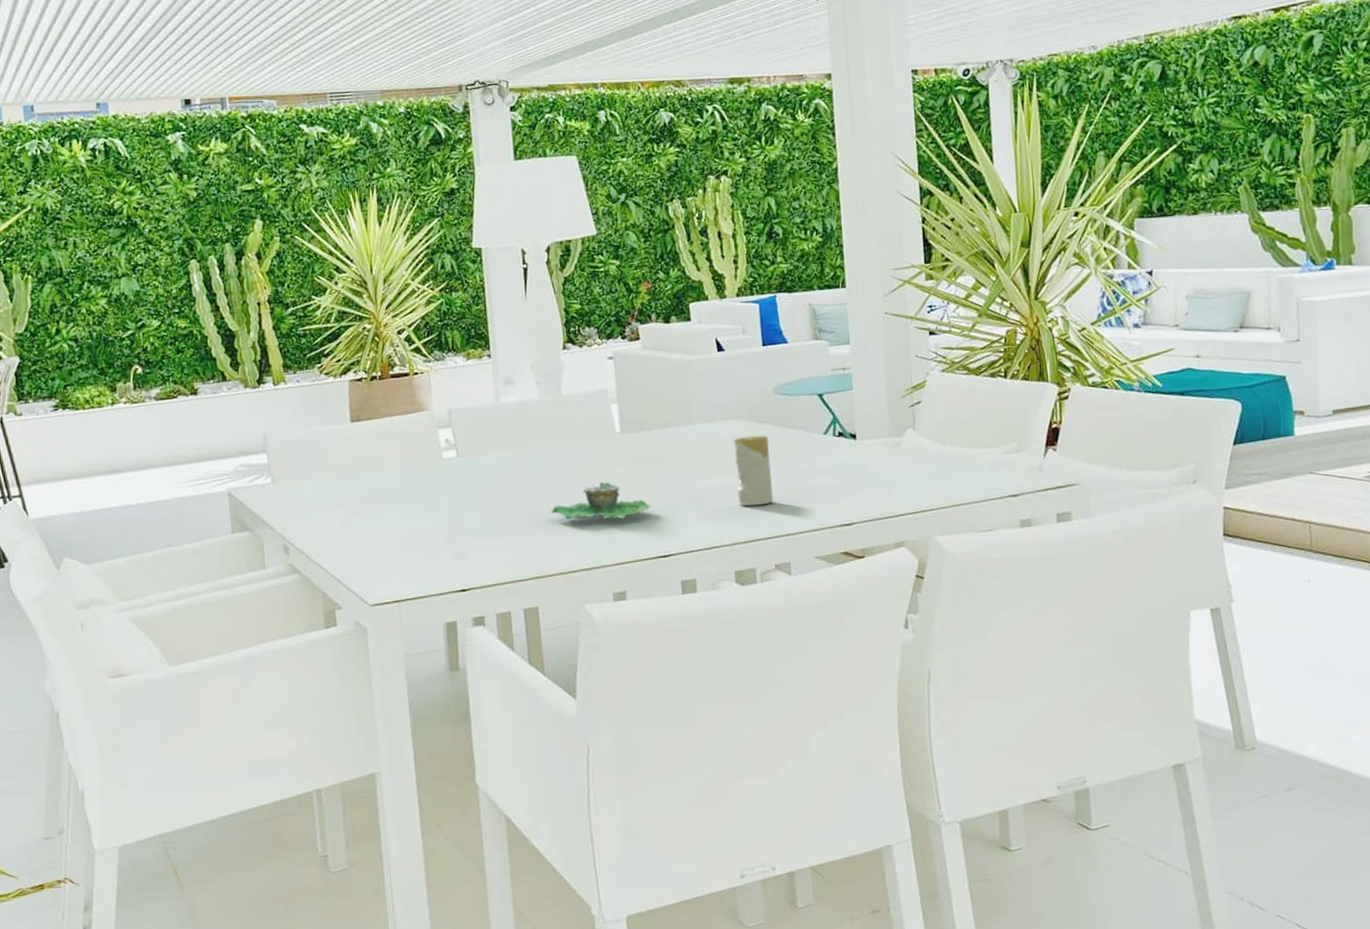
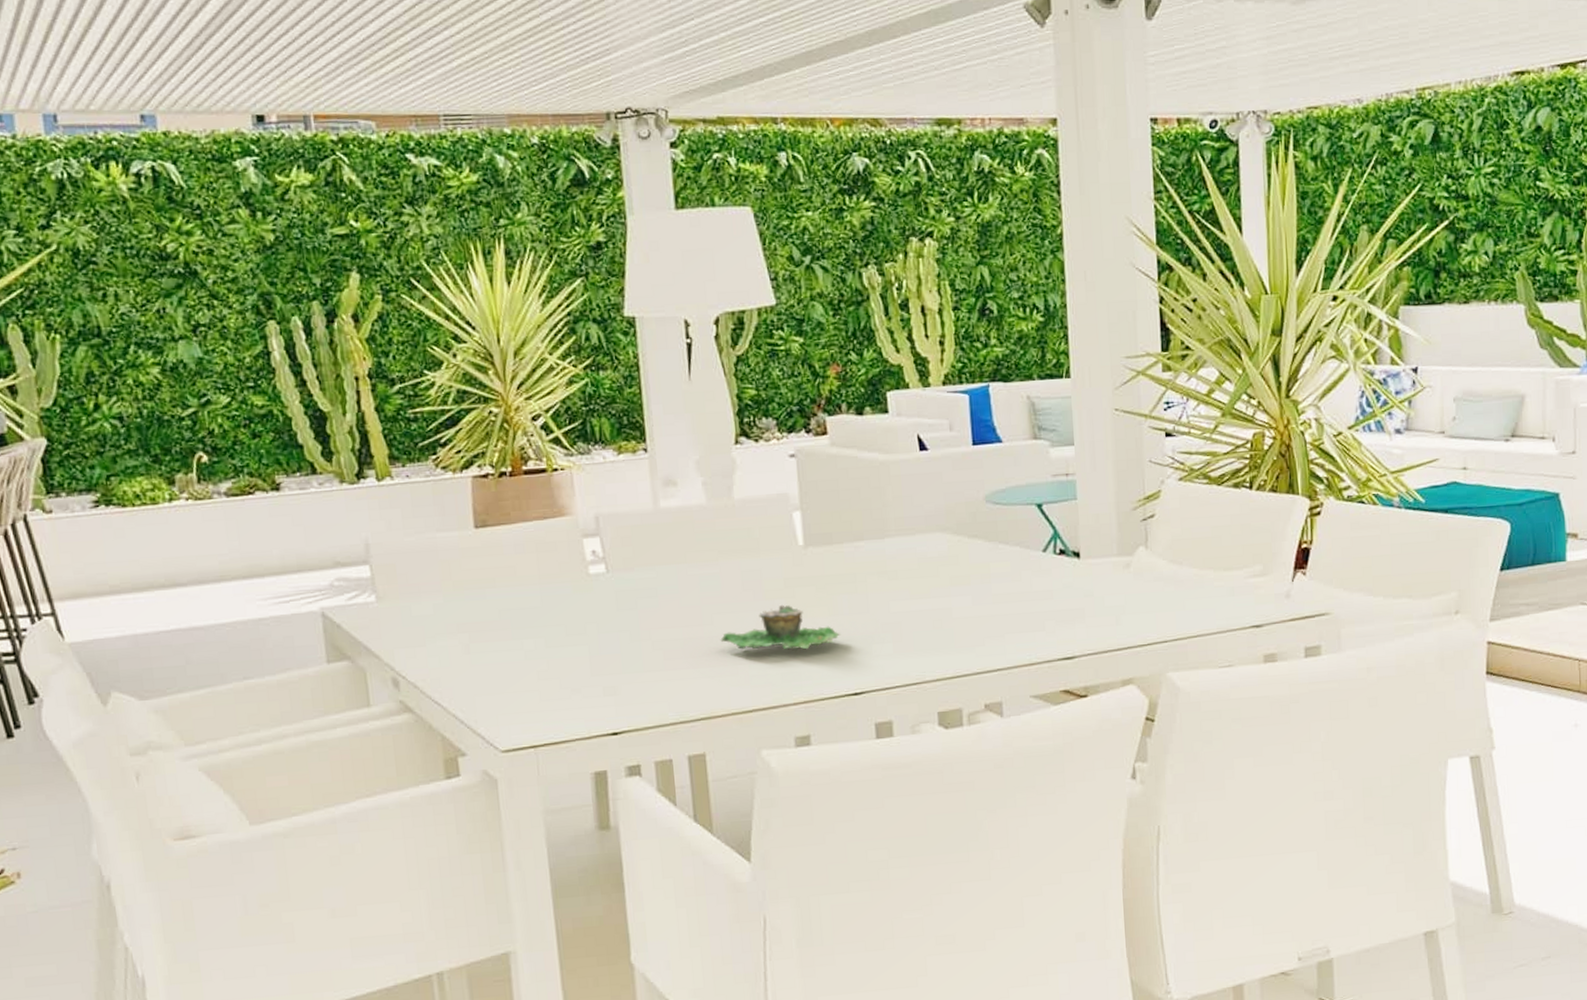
candle: present [733,435,774,506] -> none [937,551,984,636]

